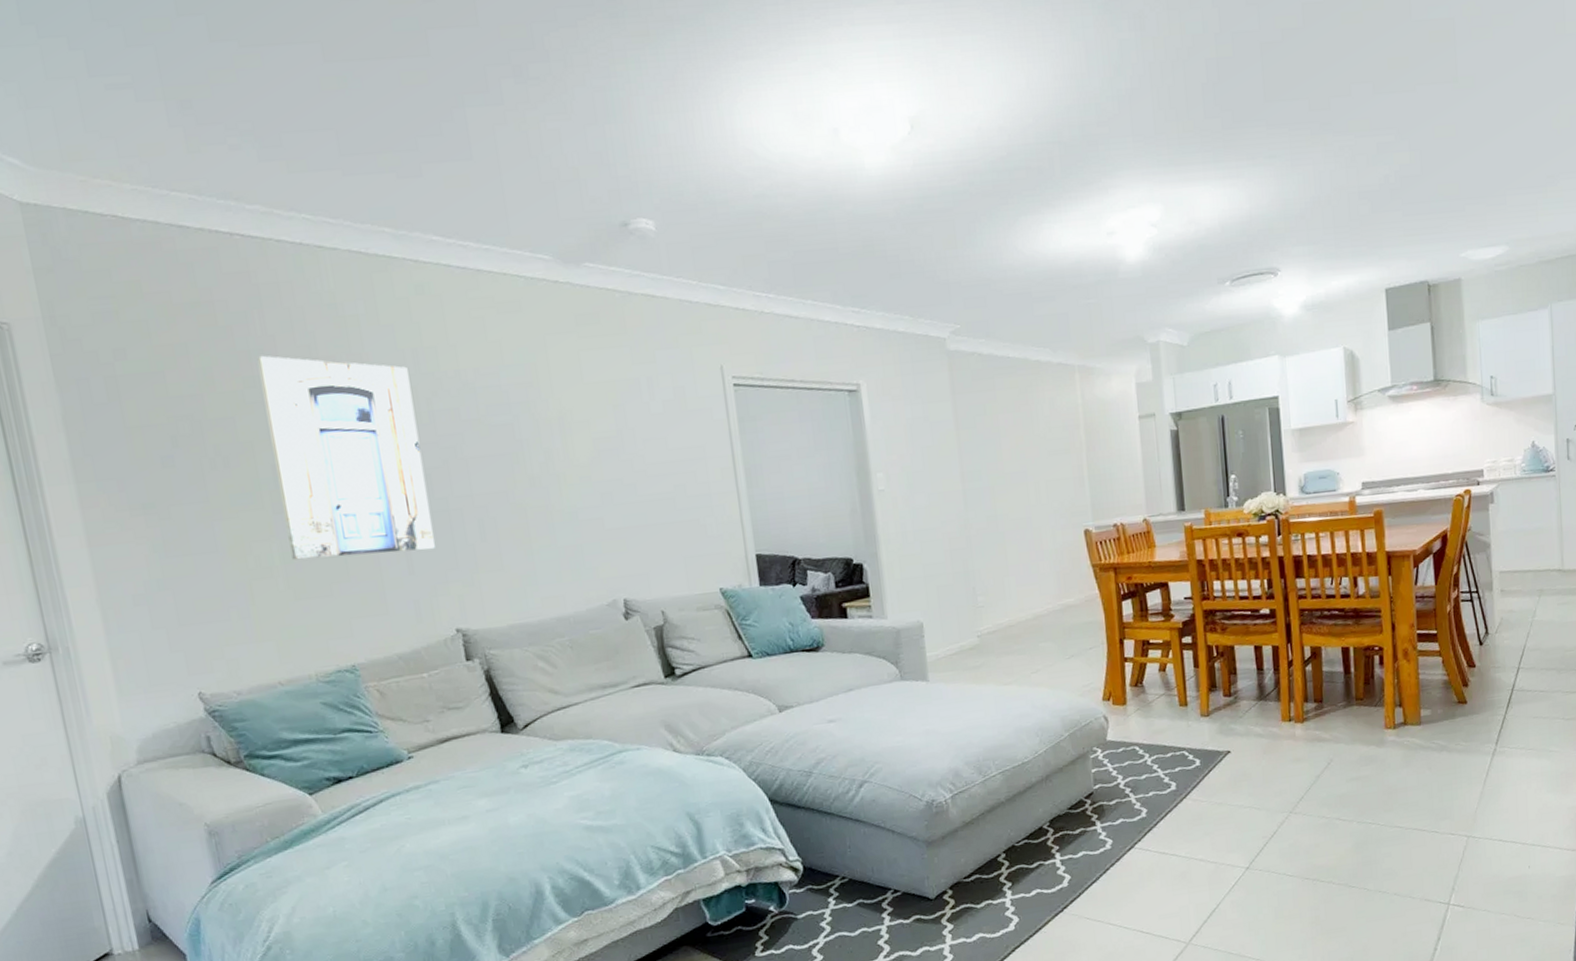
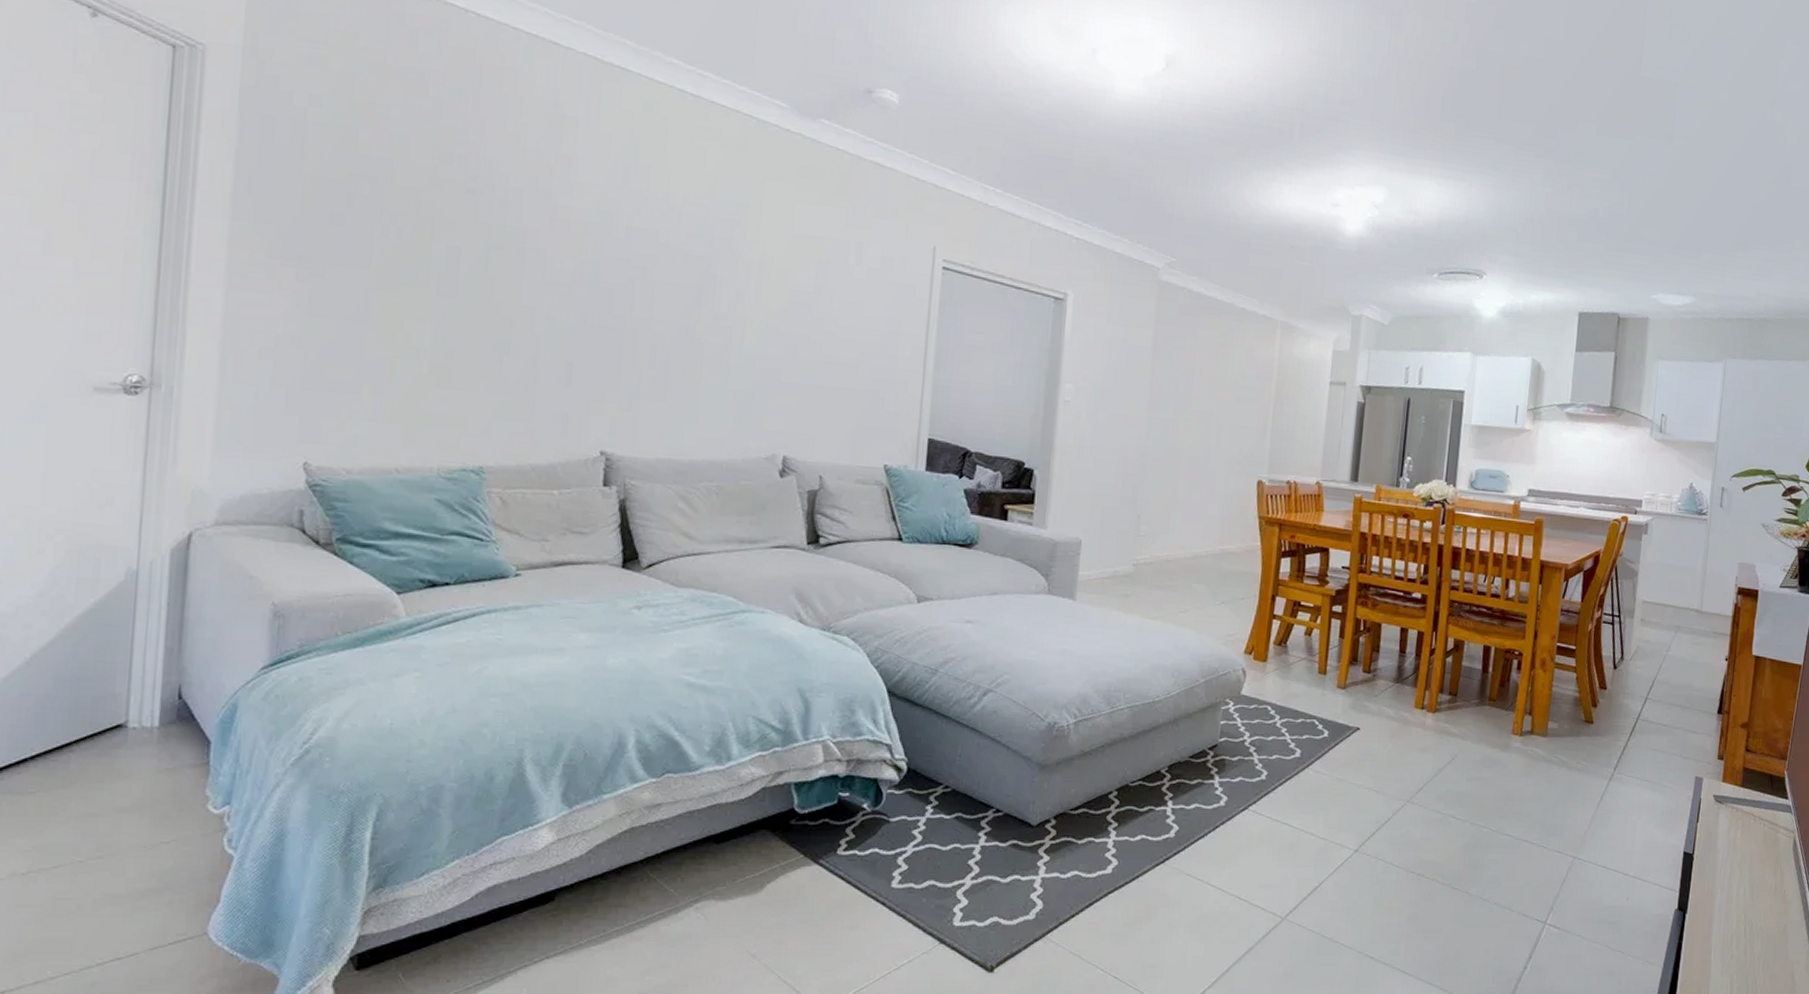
wall art: present [257,355,435,561] -> none [444,134,616,366]

